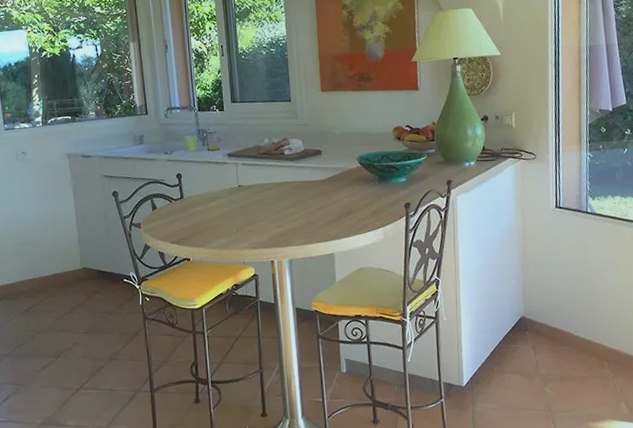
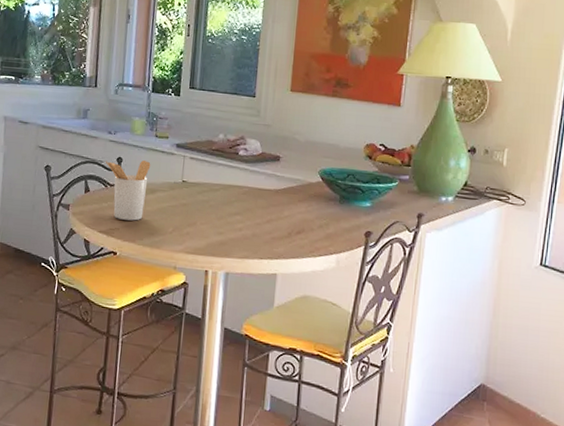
utensil holder: none [166,173,208,229] -> present [105,160,151,221]

